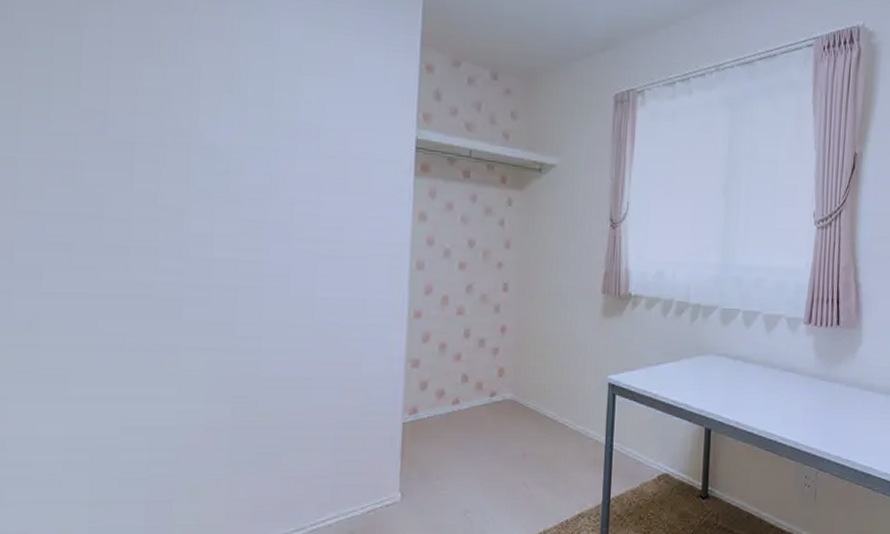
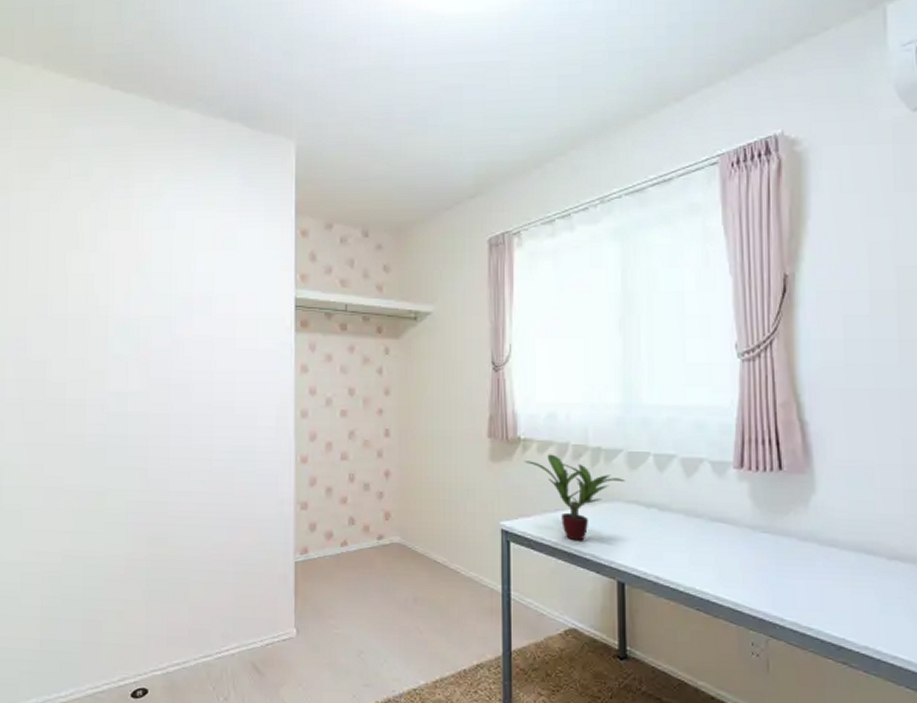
potted plant: none [633,310,718,392] -> present [524,454,625,541]

